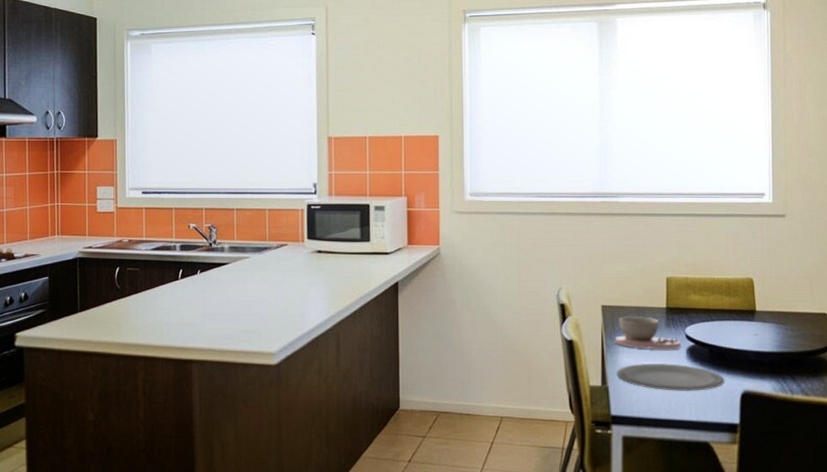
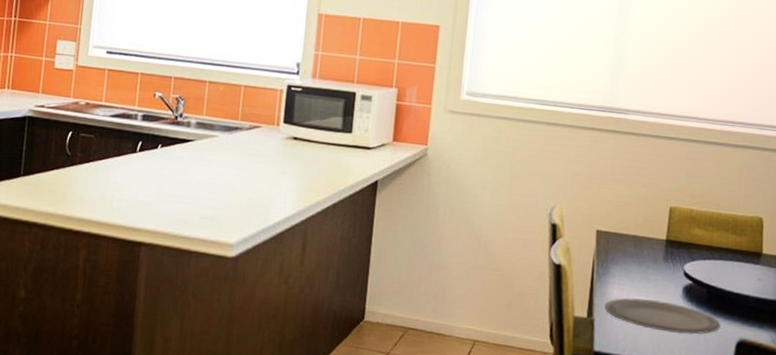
bowl: present [615,315,681,350] -> none [606,244,678,287]

